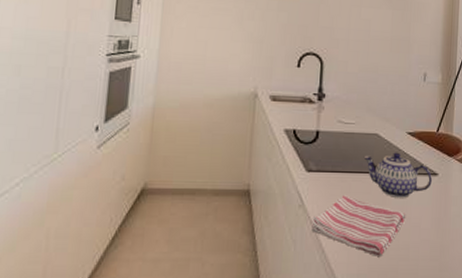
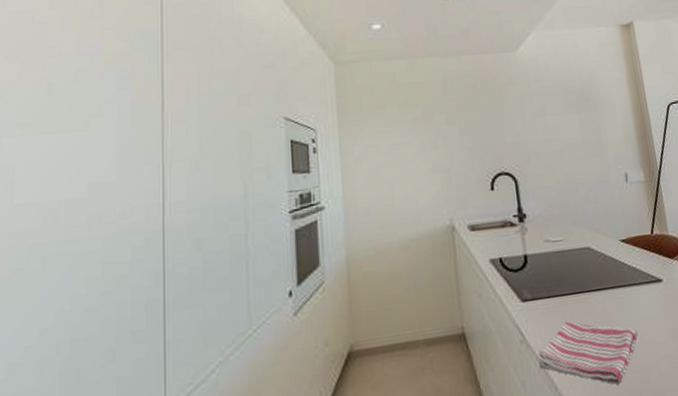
teapot: present [363,152,432,199] -> none [579,263,658,315]

